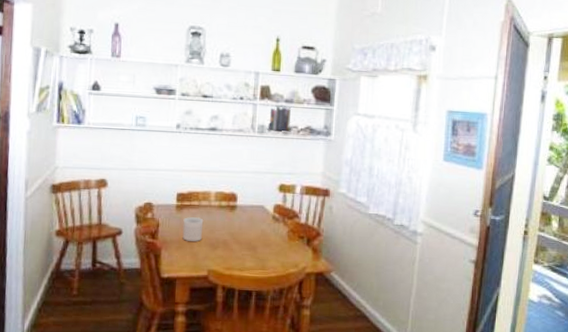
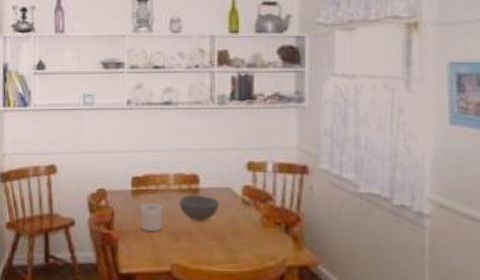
bowl: none [218,210,253,233] -> present [180,194,219,220]

